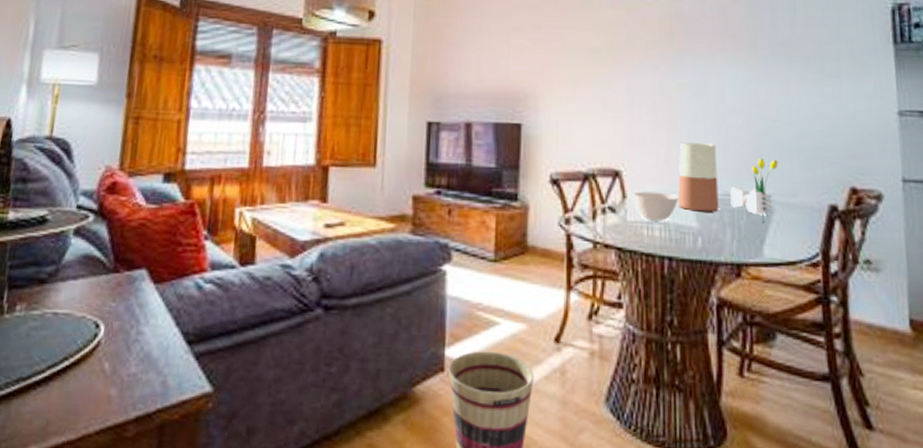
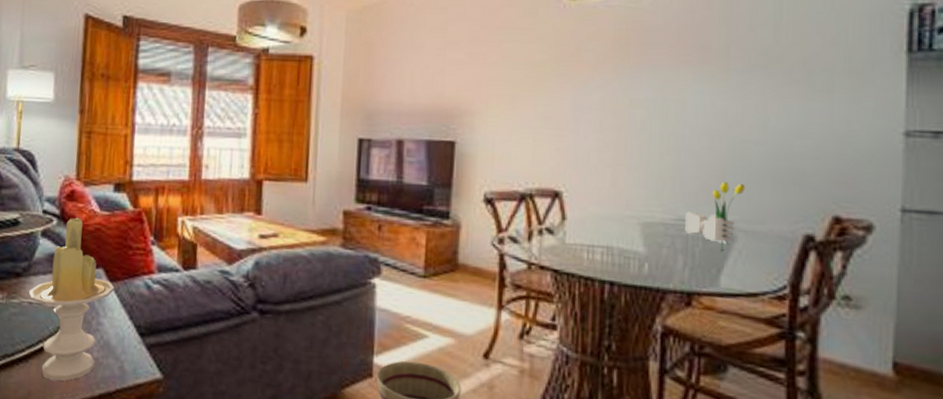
candle: none [54,212,160,406] -> present [29,217,115,381]
bowl: present [631,191,679,221] -> none [572,213,625,245]
vase: present [677,142,719,212] -> none [623,163,673,238]

